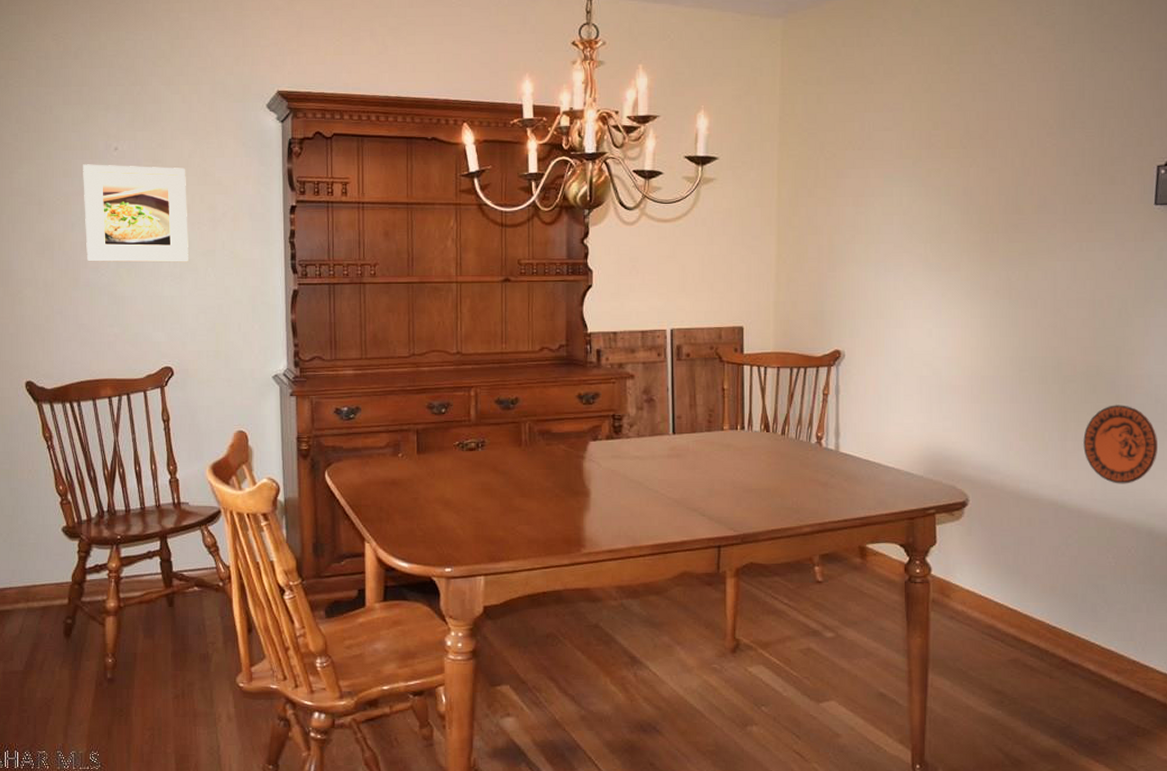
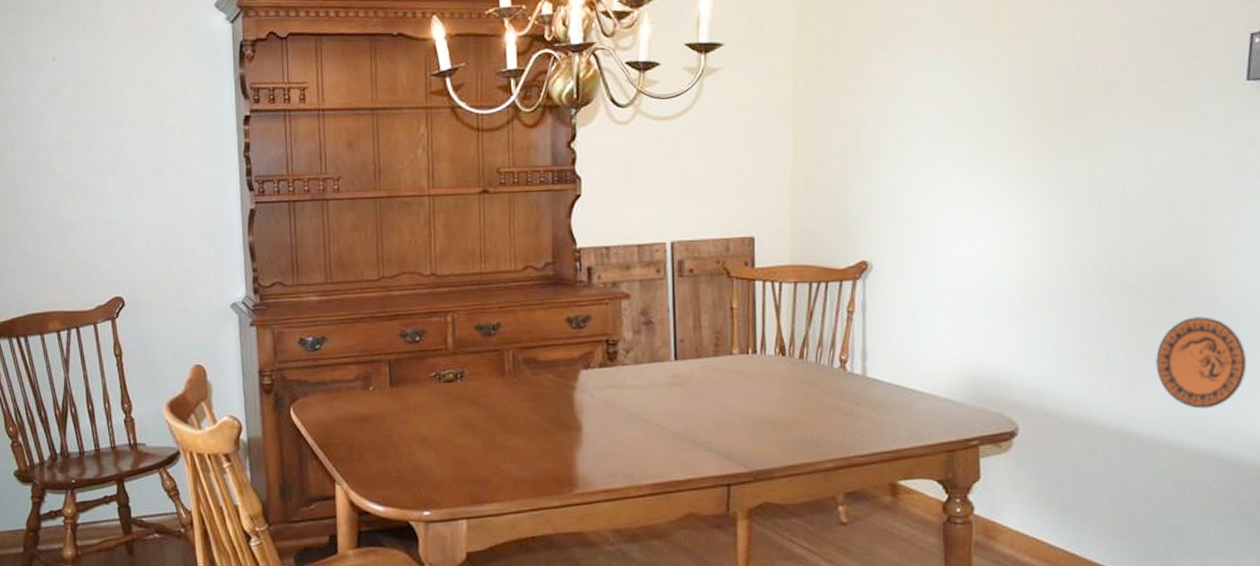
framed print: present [83,164,188,263] -> none [20,77,136,185]

